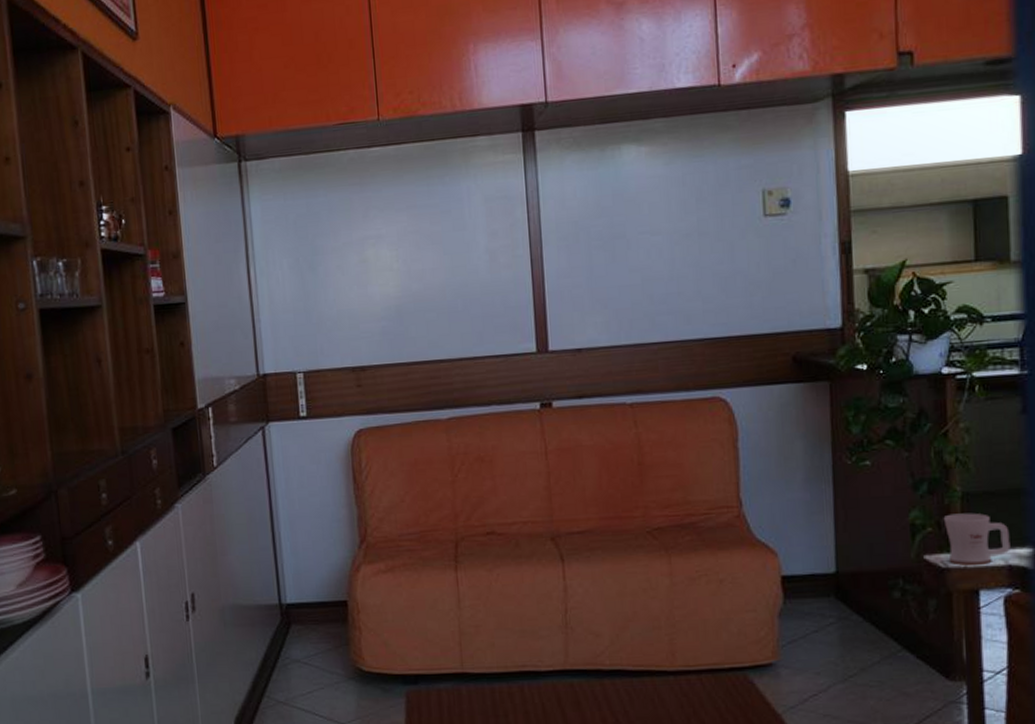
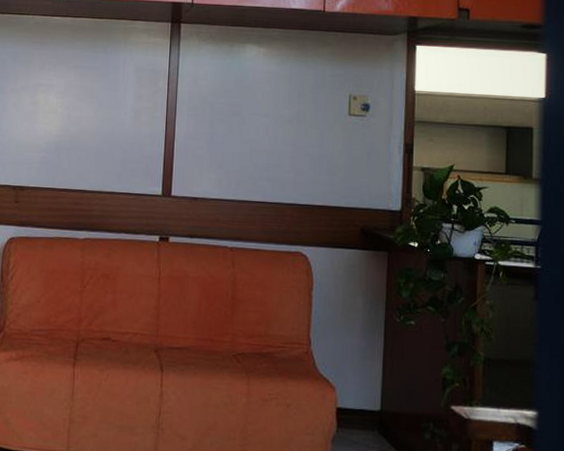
mug: present [943,513,1011,566] -> none [468,374,520,421]

